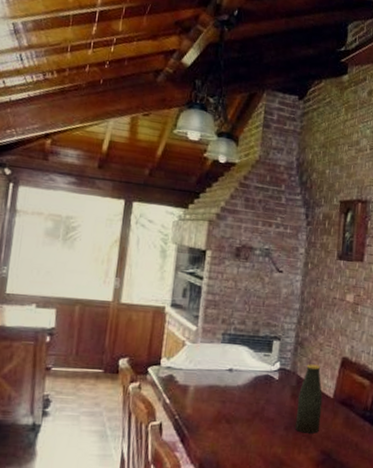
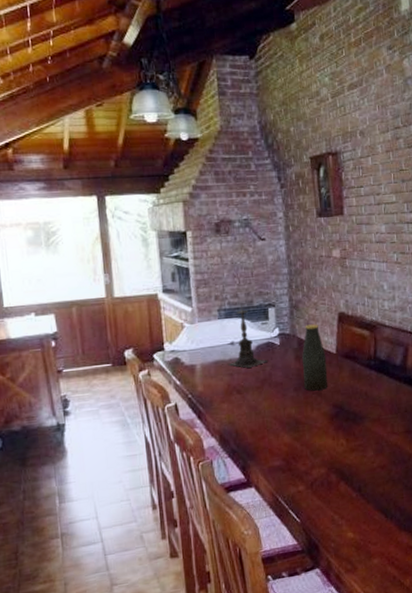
candle holder: none [222,330,264,398] -> present [228,302,269,368]

